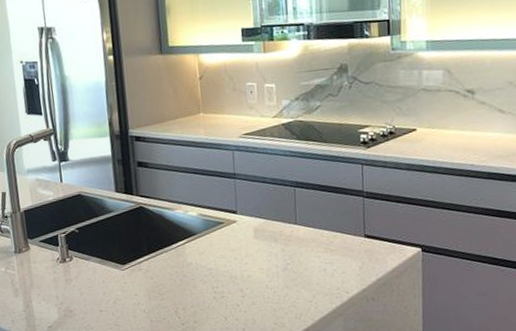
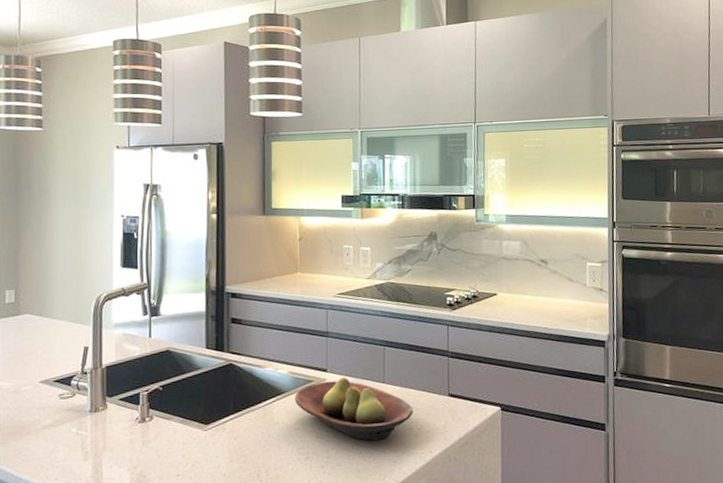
fruit bowl: none [206,219,328,281] -> present [294,377,414,441]

